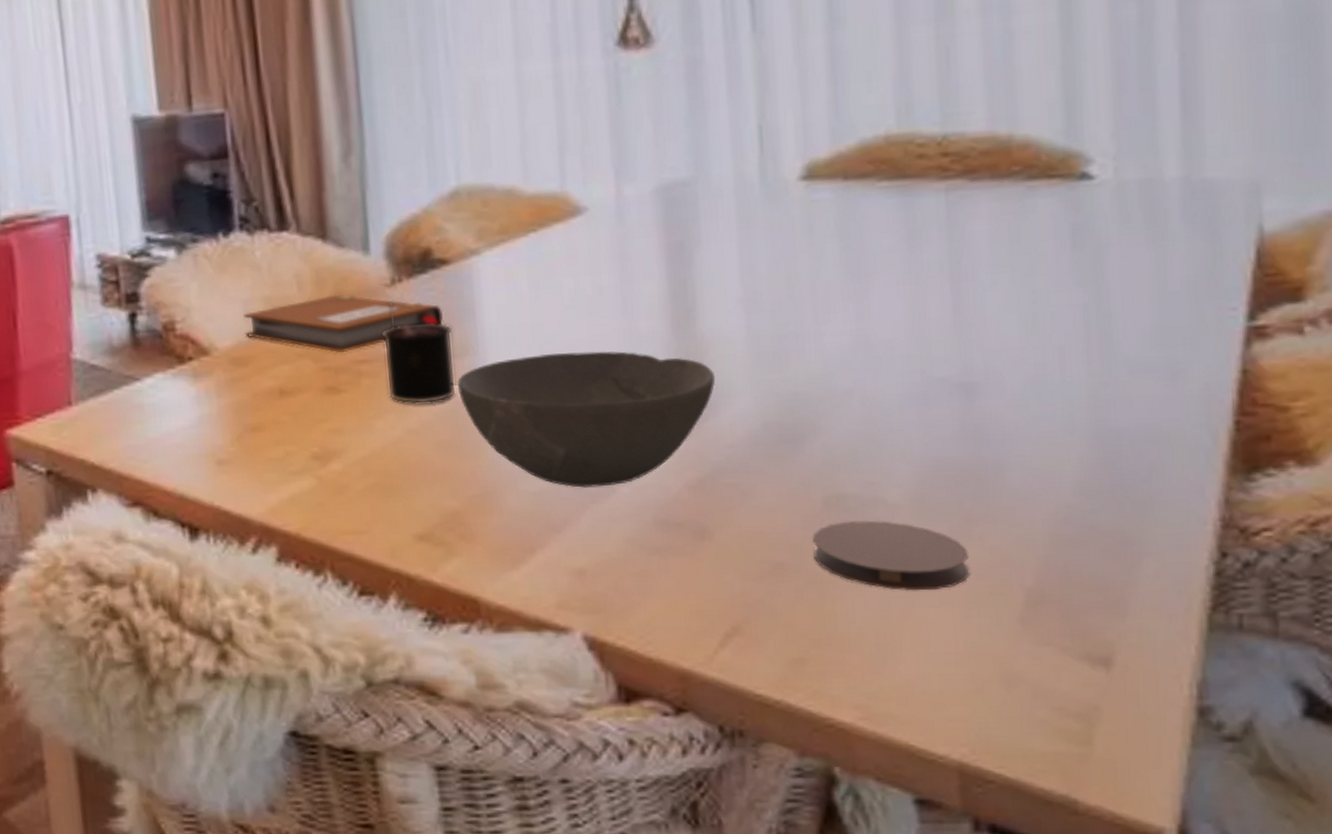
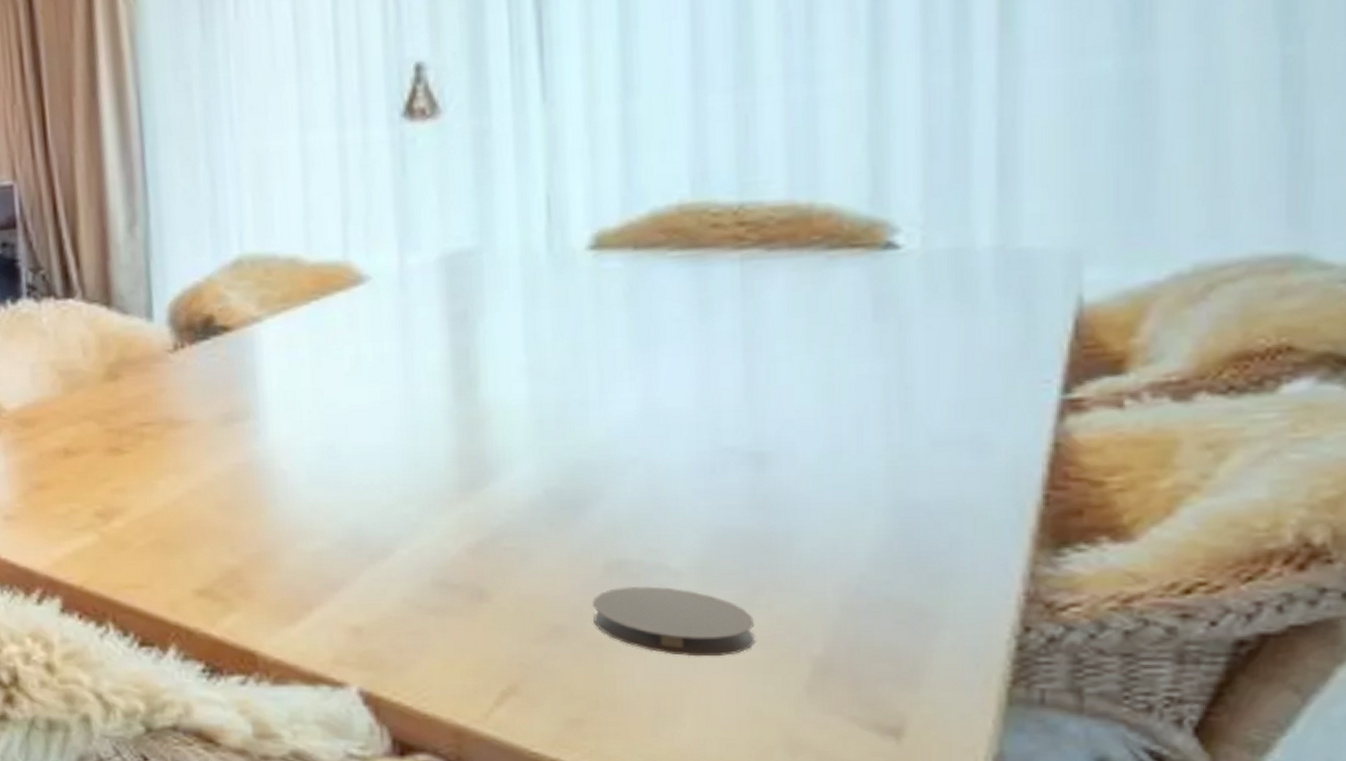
notebook: present [243,294,445,352] -> none [30,359,226,415]
candle: present [381,301,457,405] -> none [163,366,237,466]
bowl: present [457,350,716,488] -> none [237,416,497,549]

